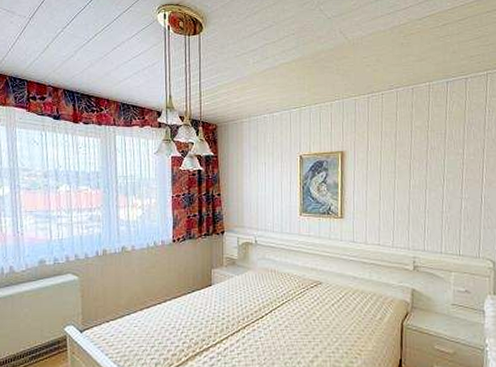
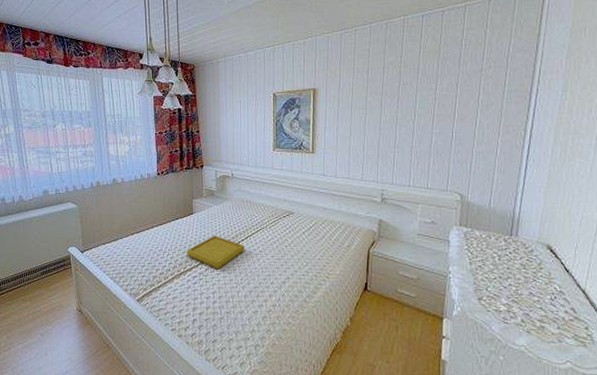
serving tray: none [202,308,269,347] -> present [186,235,245,269]

